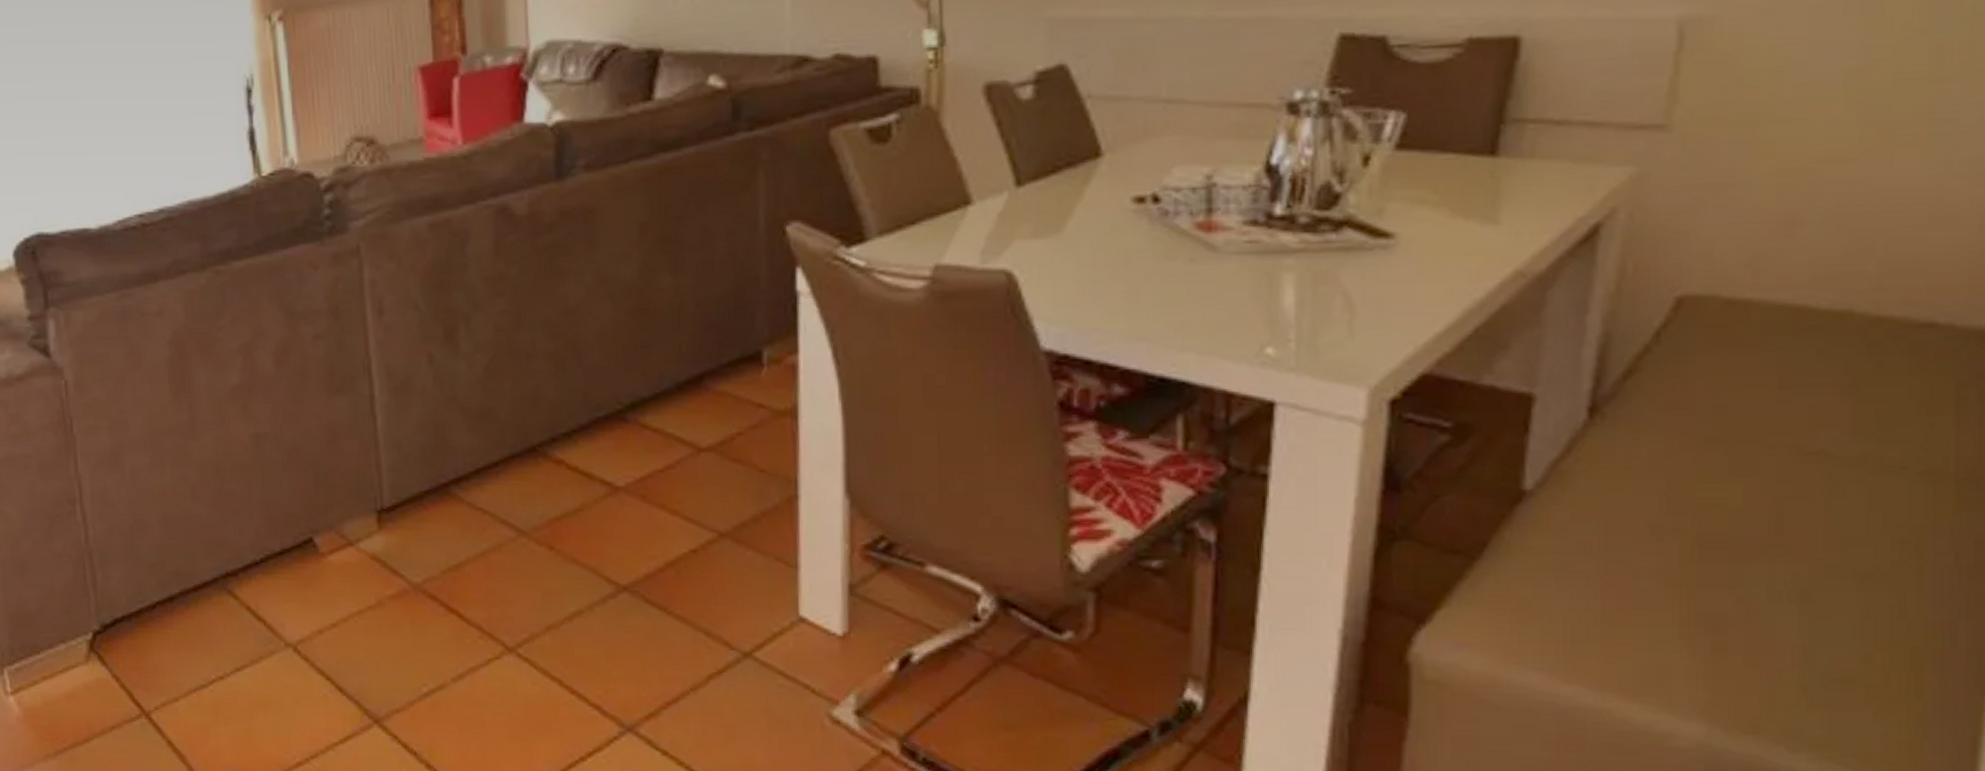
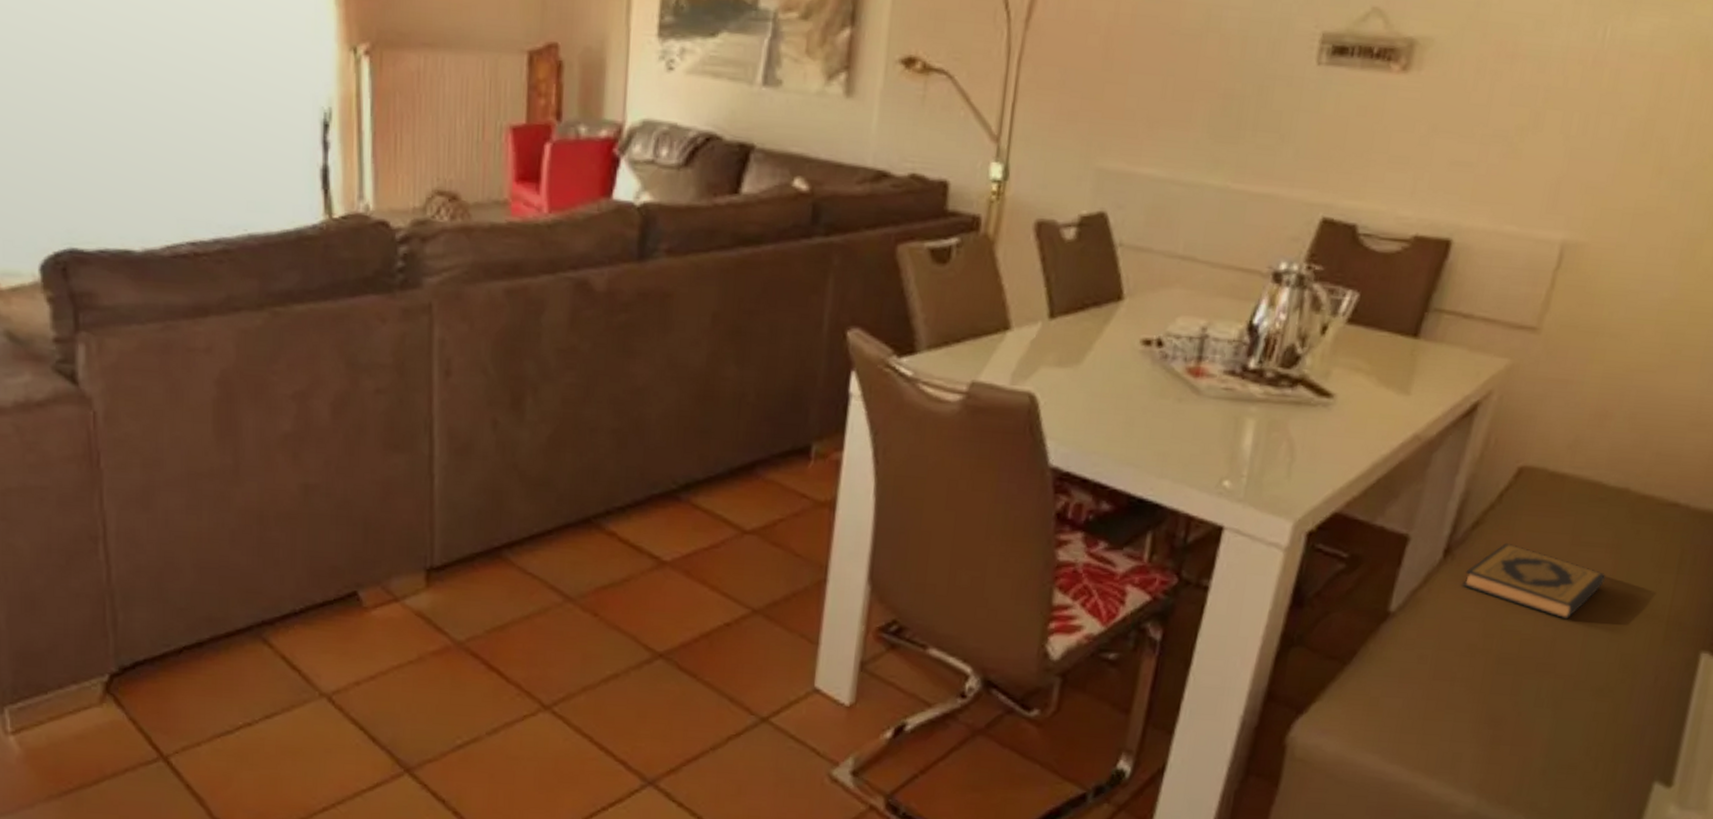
hardback book: none [1624,392,1841,485] -> present [1462,543,1606,620]

